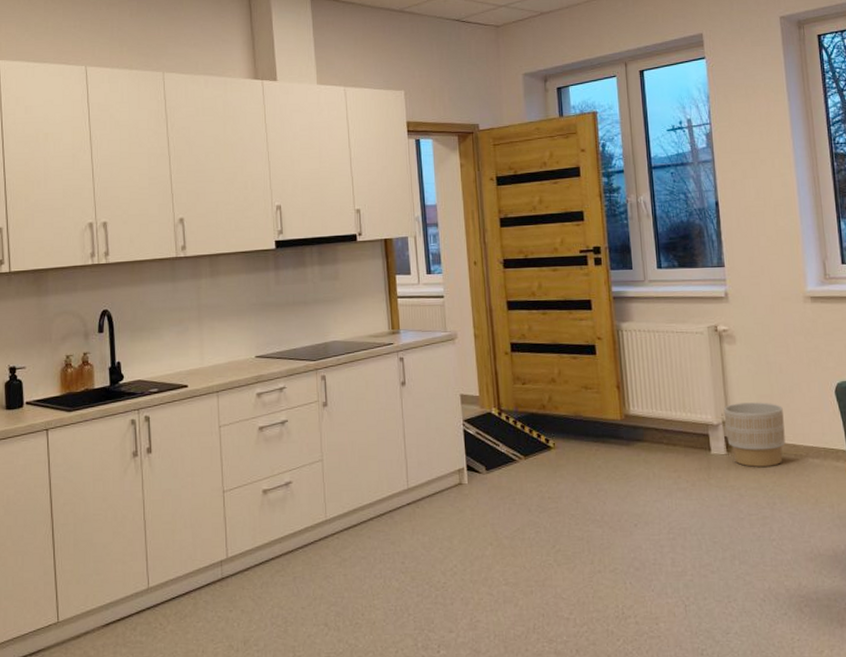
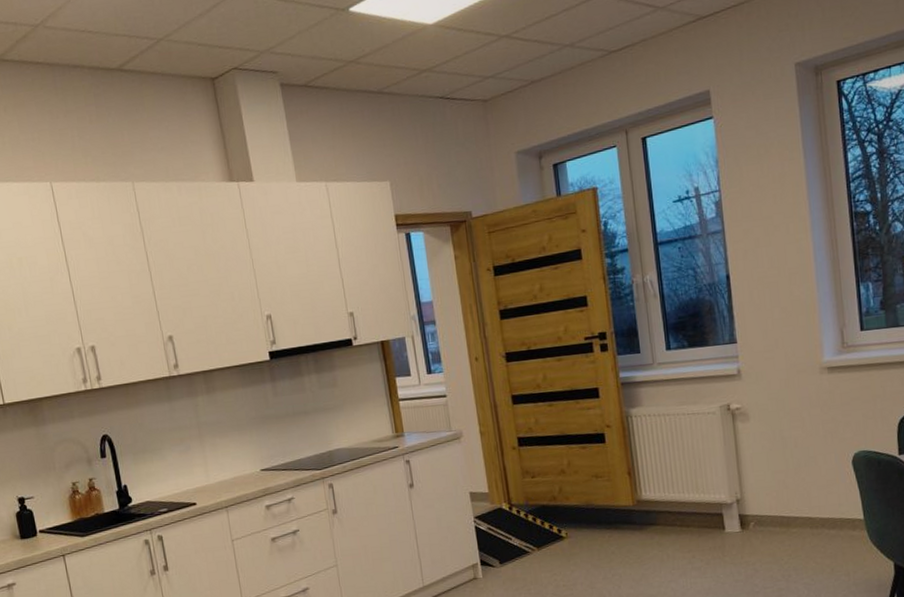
planter: present [723,402,786,467] -> none [737,477,801,542]

